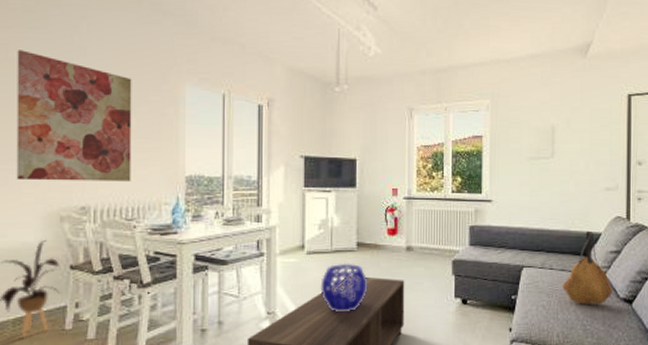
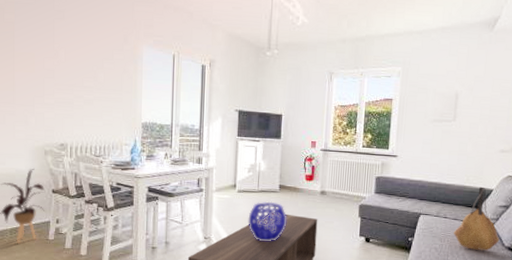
wall art: present [16,50,132,182] -> none [11,13,100,125]

